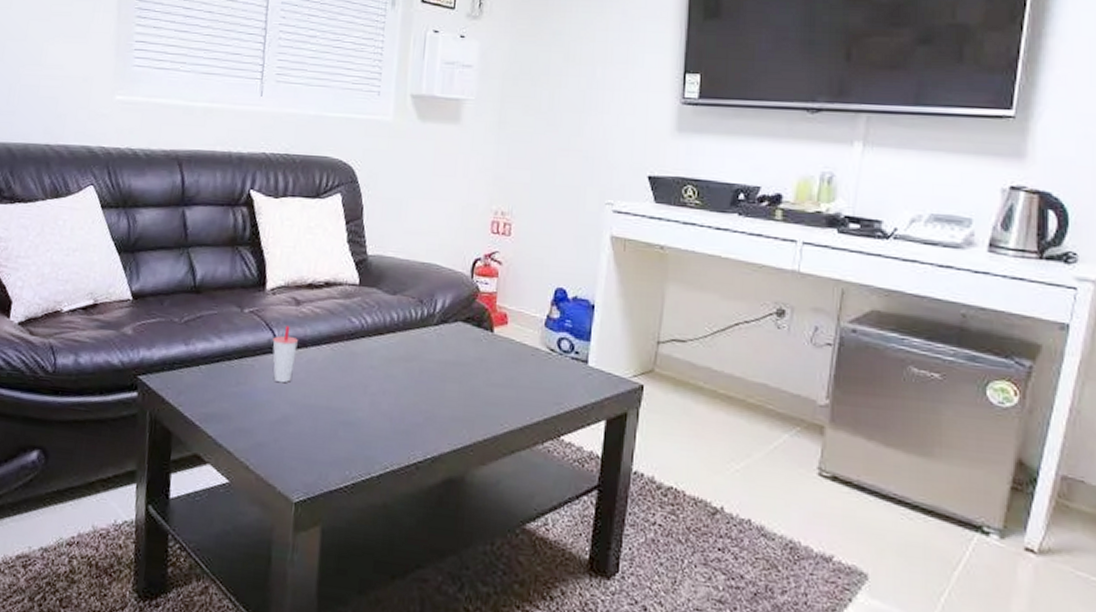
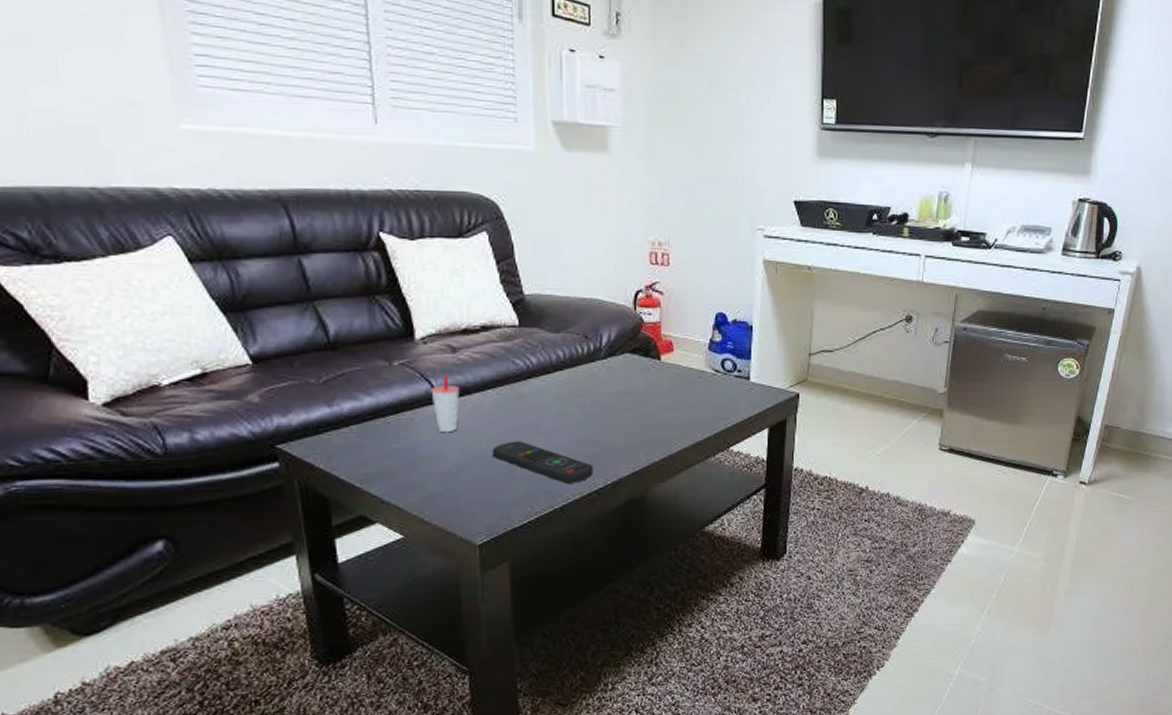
remote control: none [319,399,415,452] -> present [492,441,594,483]

